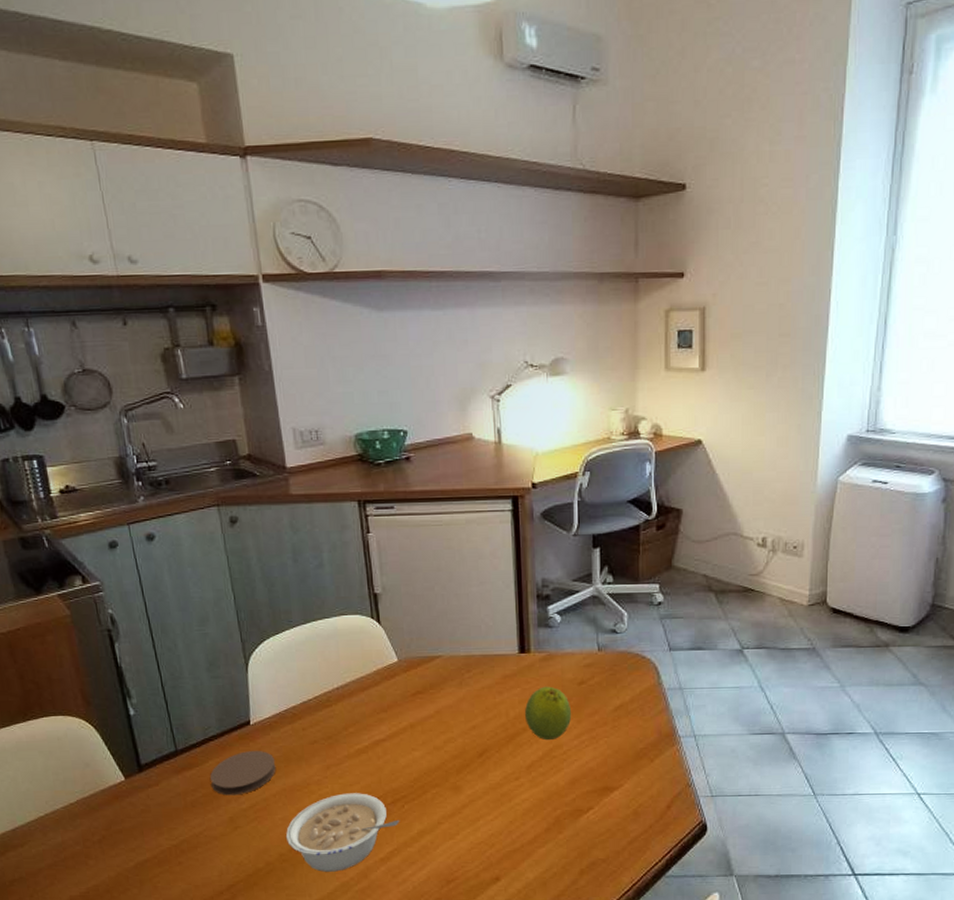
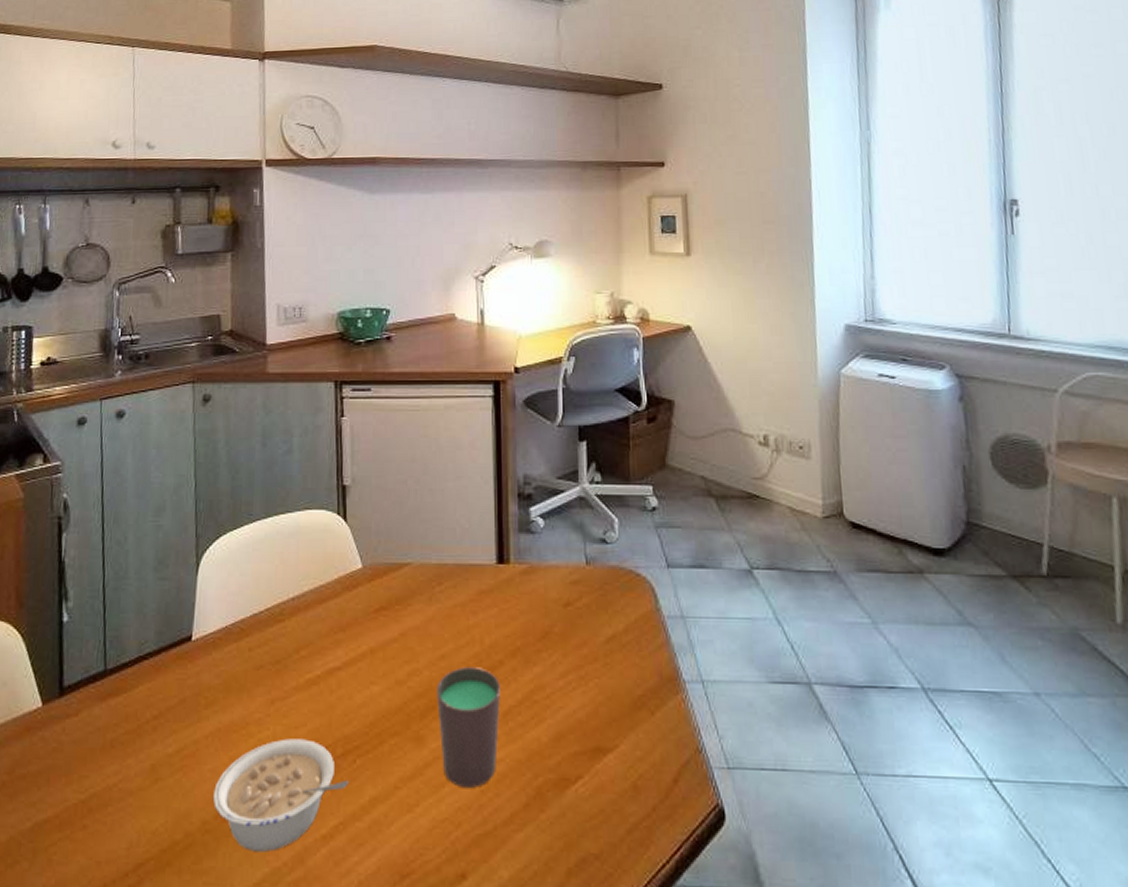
coaster: present [210,750,276,796] -> none [137,674,214,734]
cup: none [470,734,524,820] -> present [437,667,500,788]
fruit: present [524,686,572,741] -> none [501,607,557,679]

